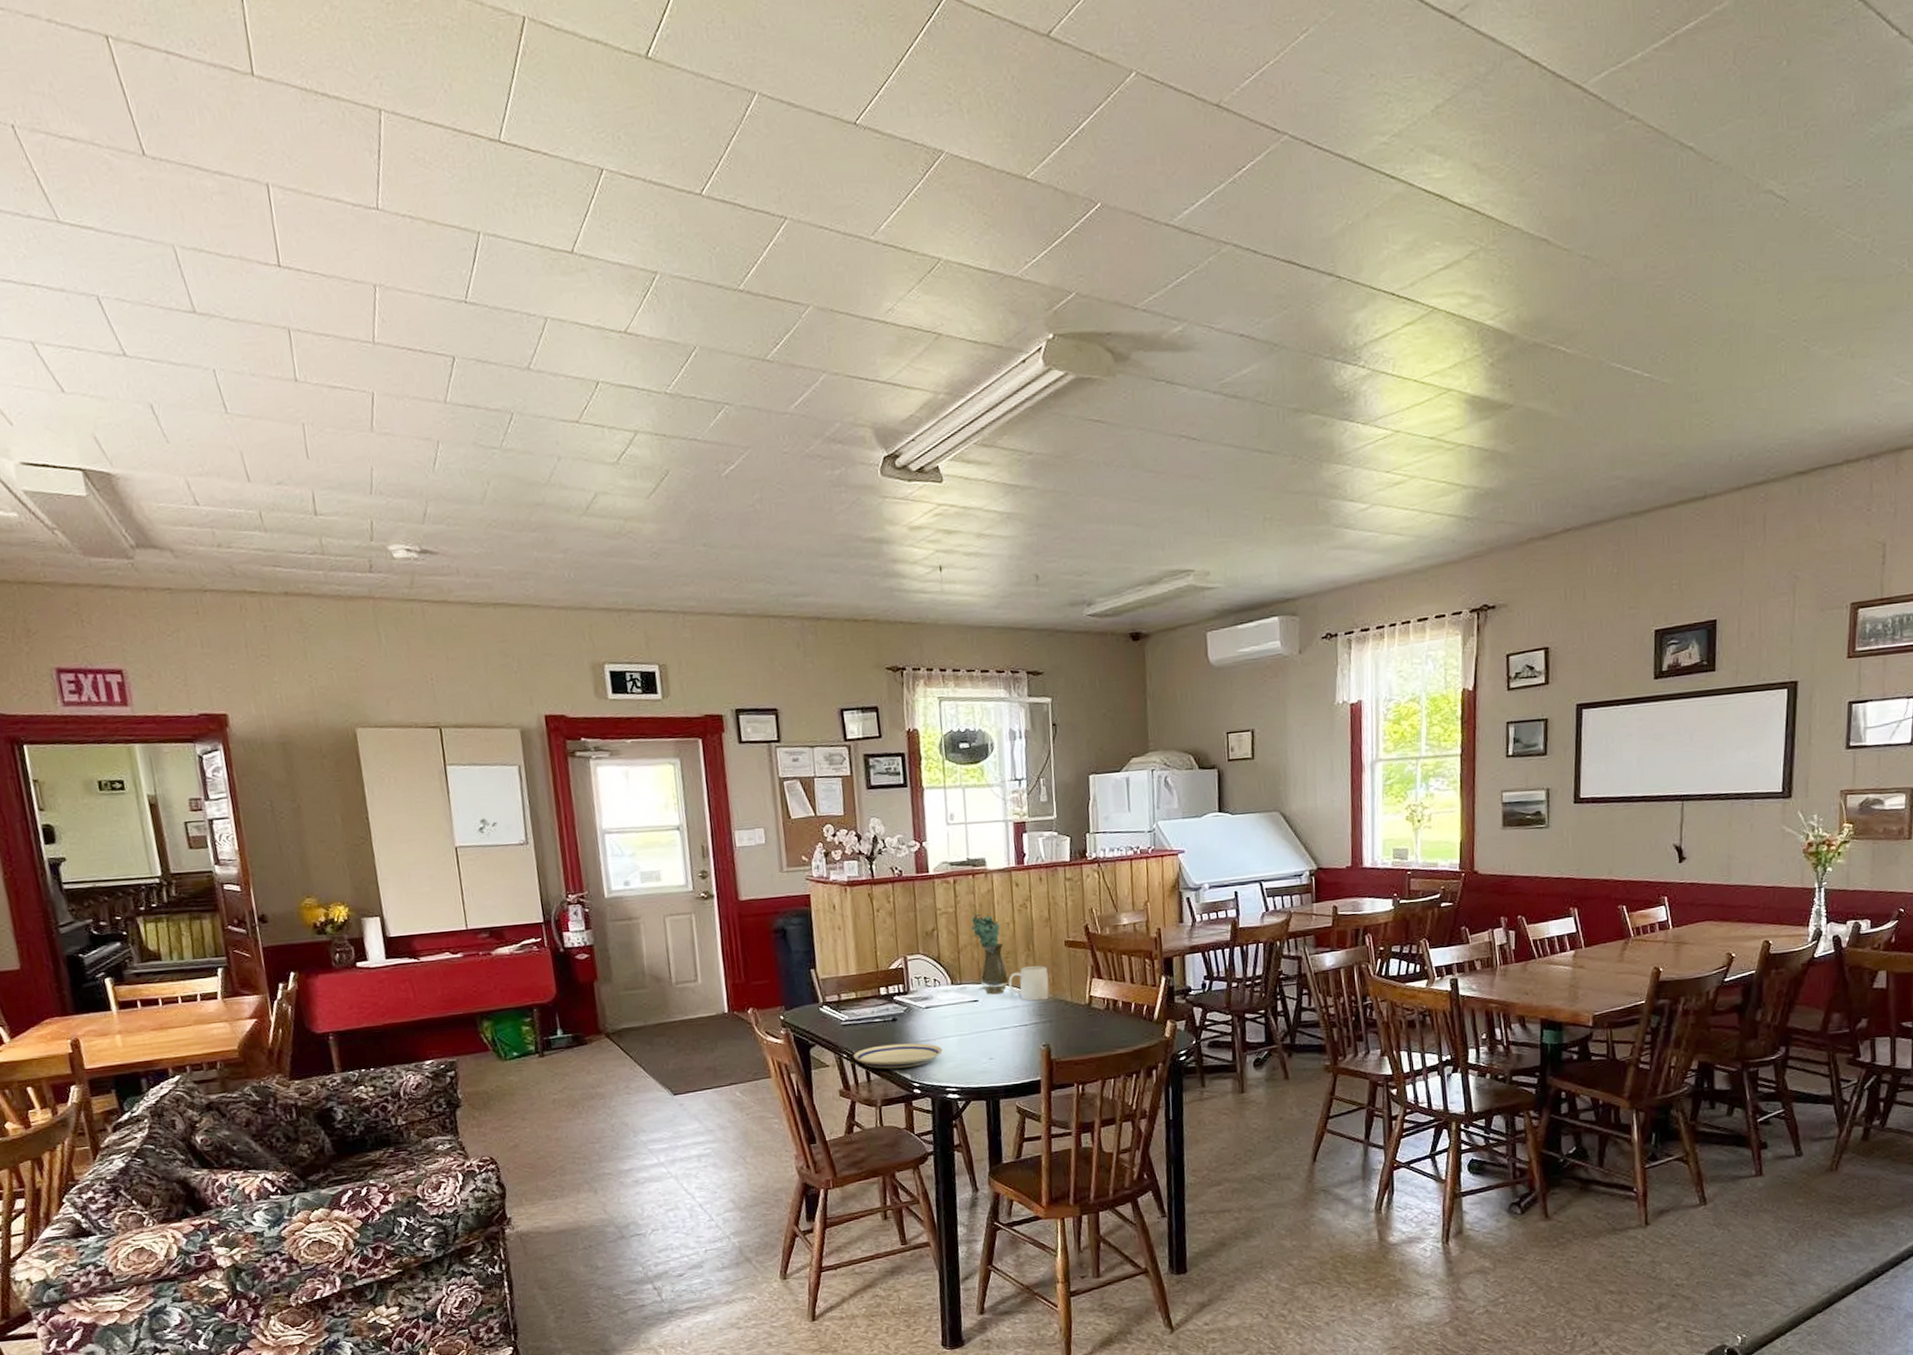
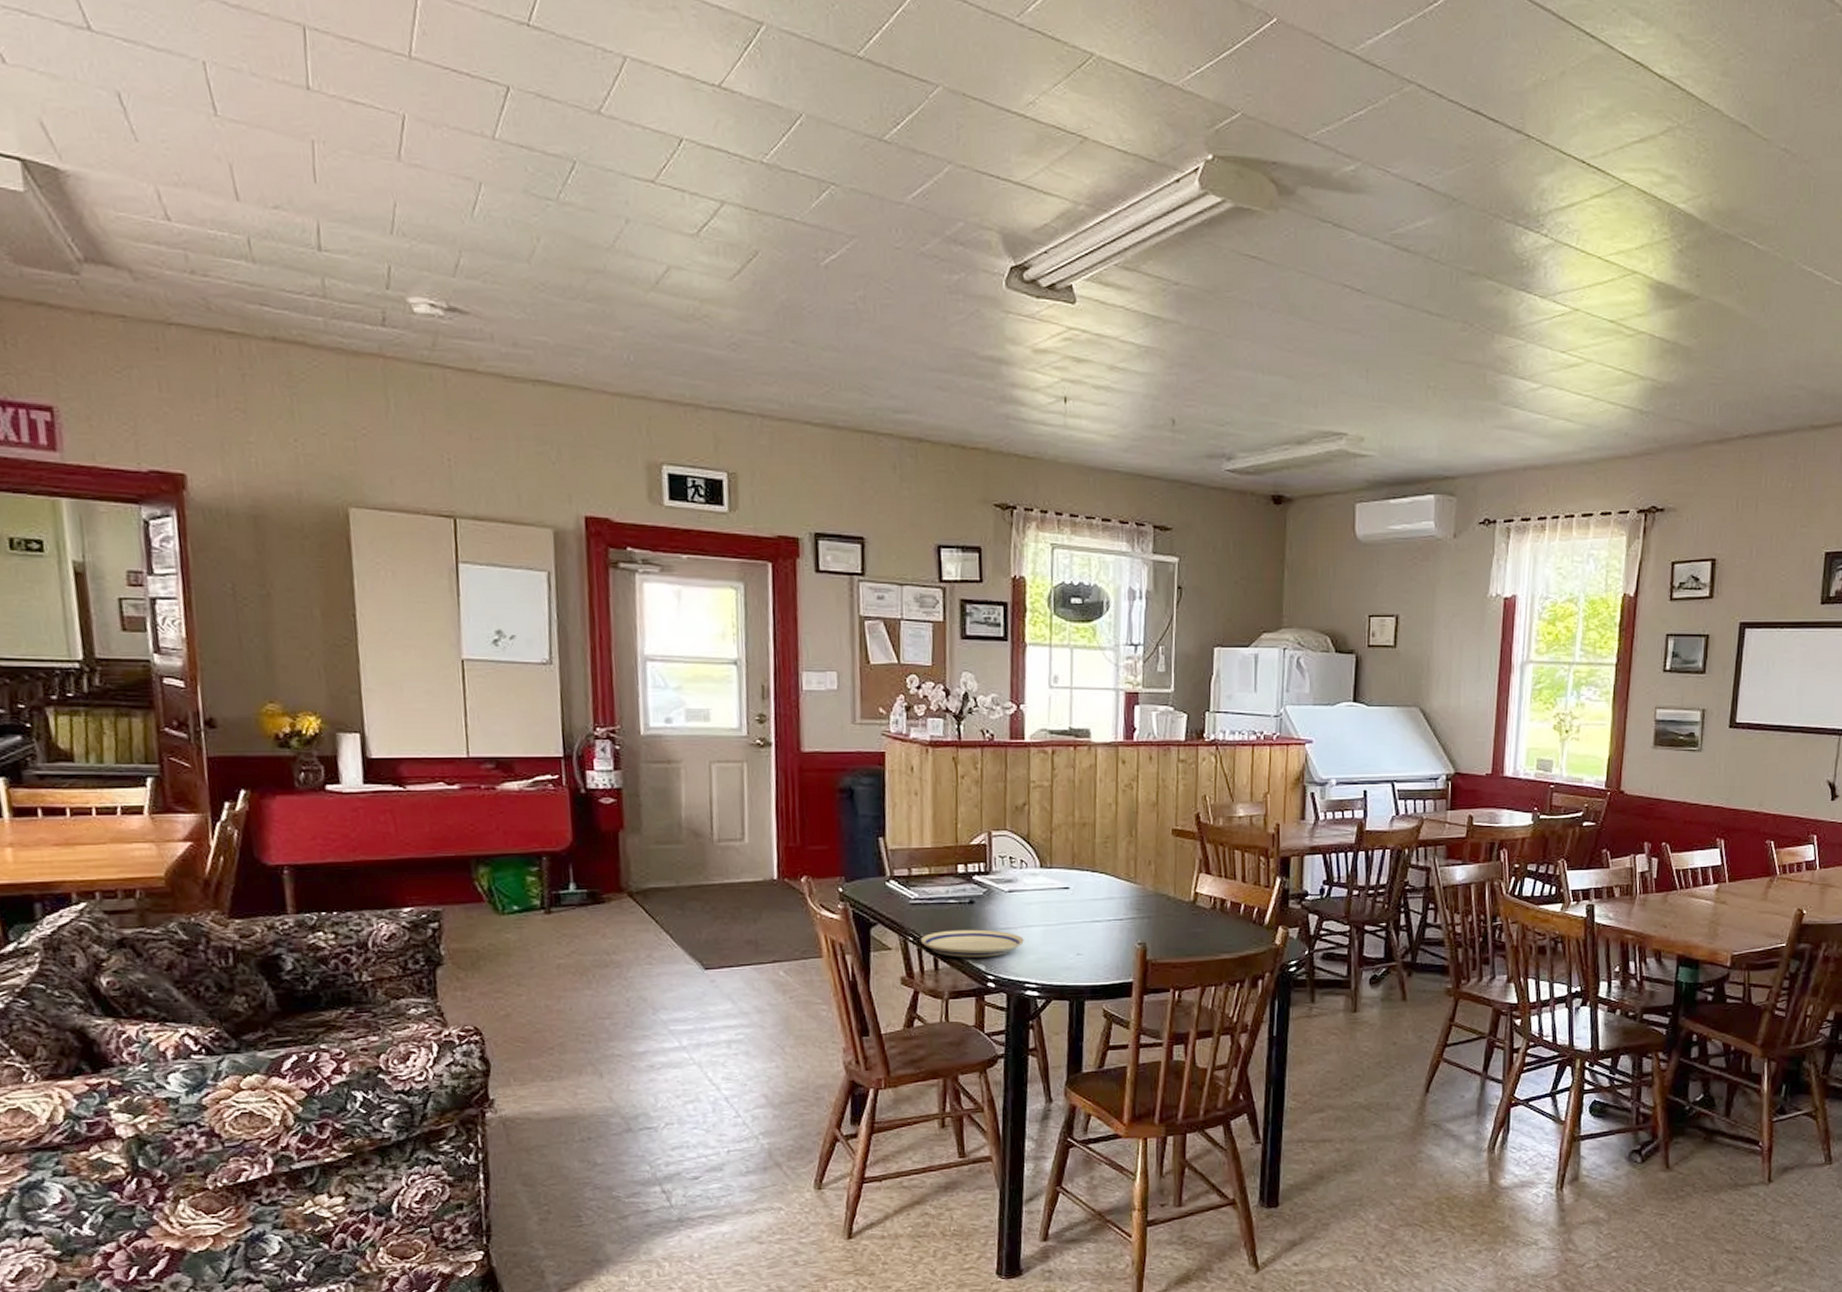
vase: present [971,912,1009,995] -> none [1068,789,1105,883]
mug: present [1008,965,1050,1002] -> none [1105,853,1151,893]

